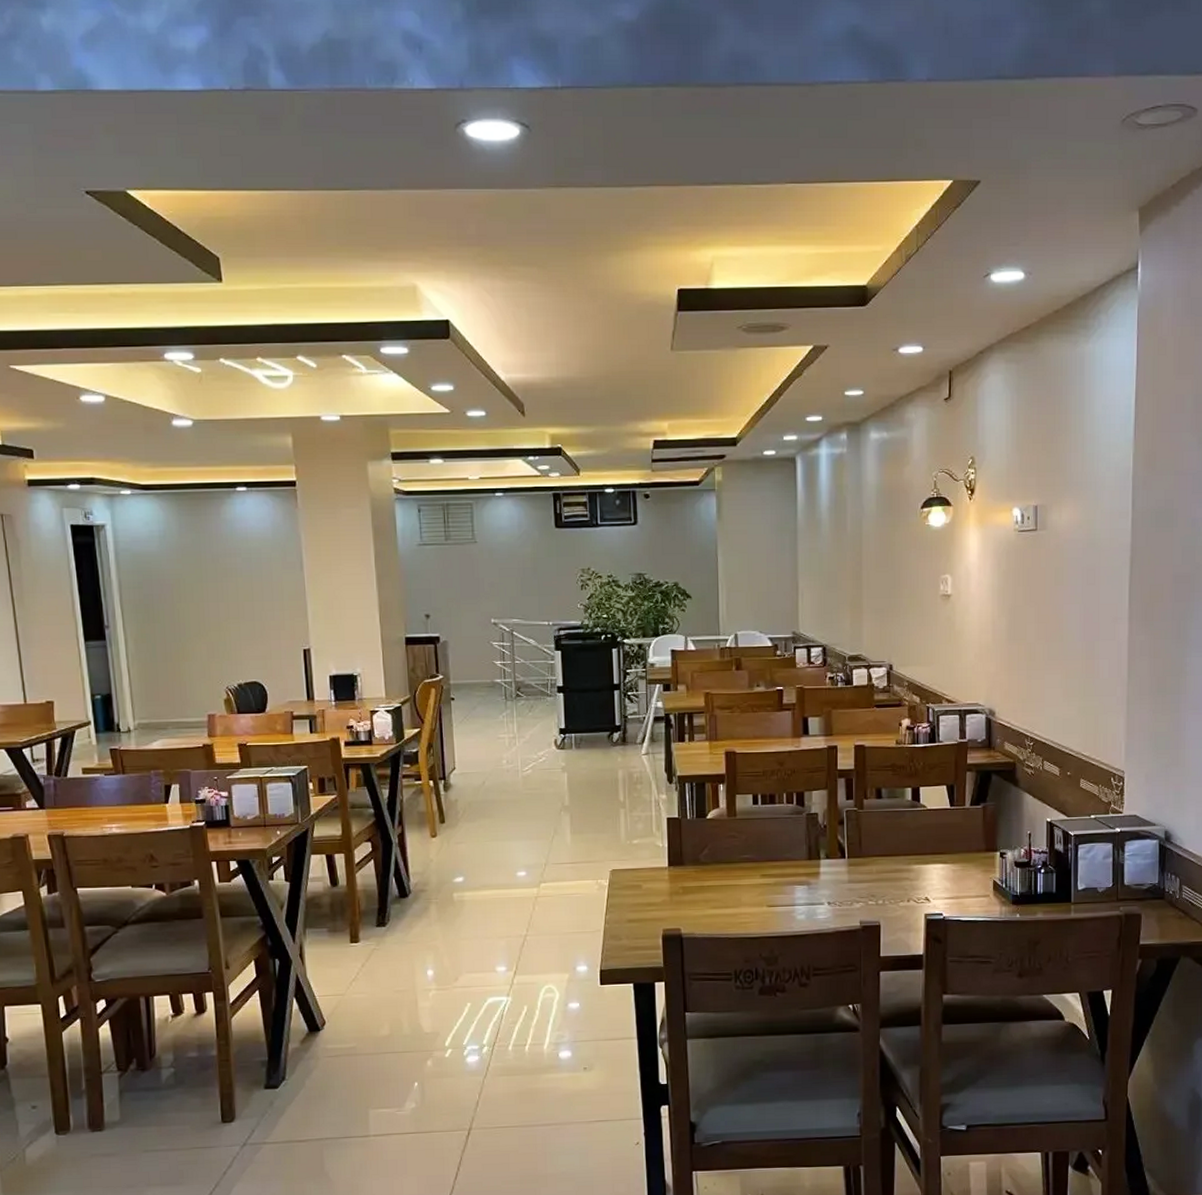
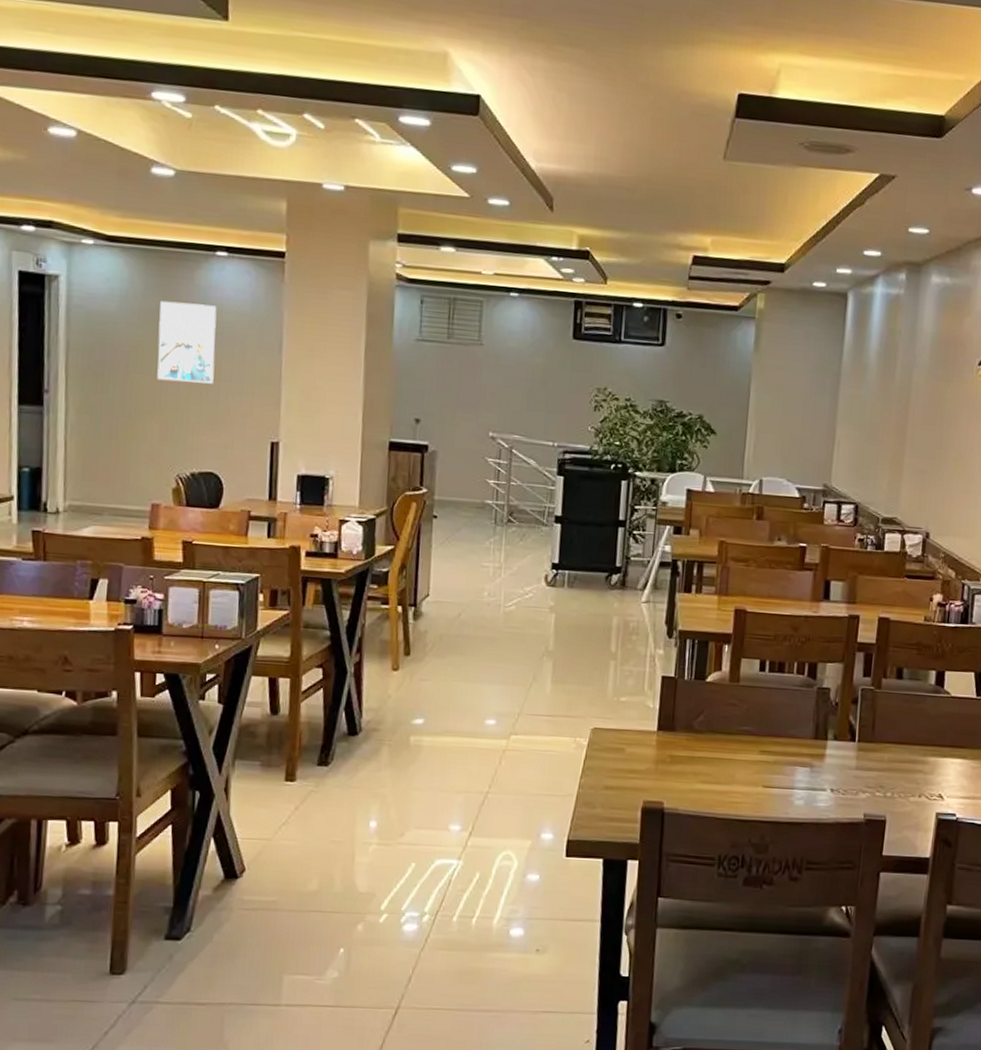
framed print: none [194,535,248,606] -> present [157,300,217,384]

